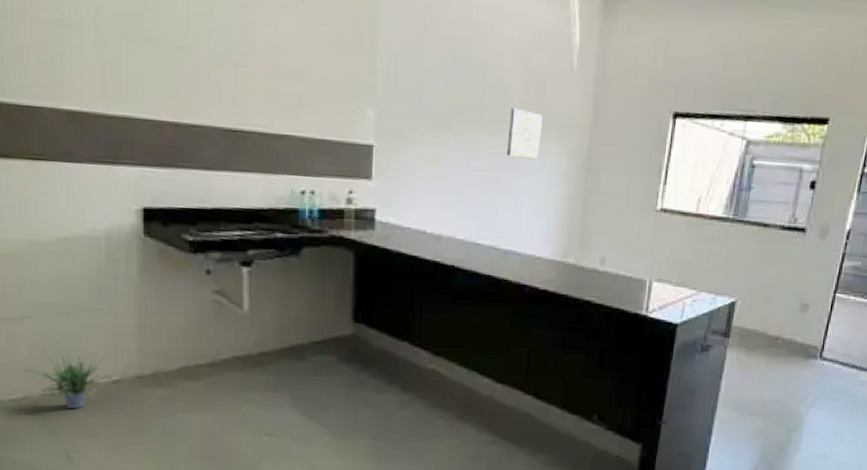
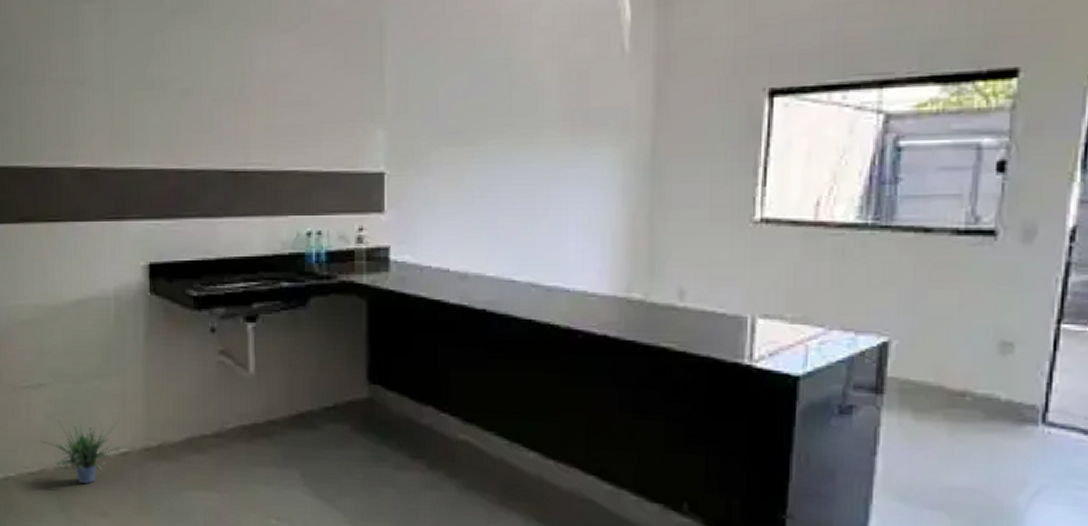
wall art: present [506,107,543,160] -> none [544,109,588,171]

